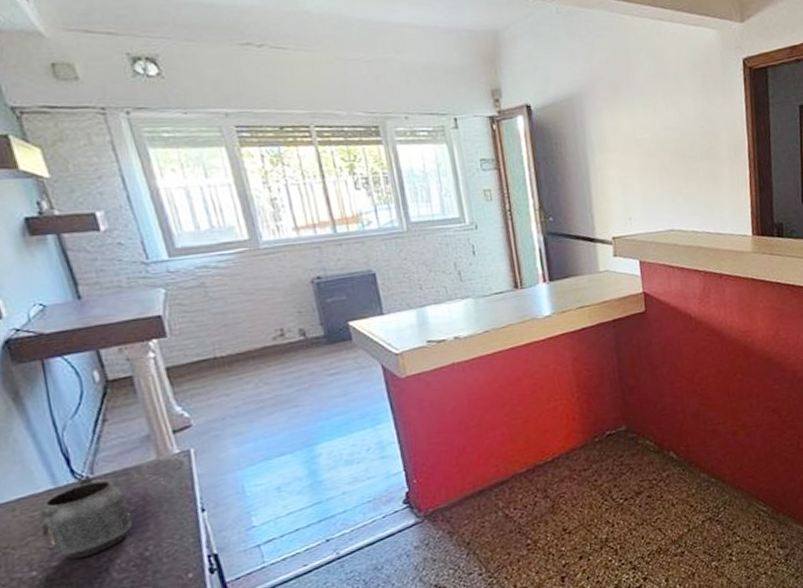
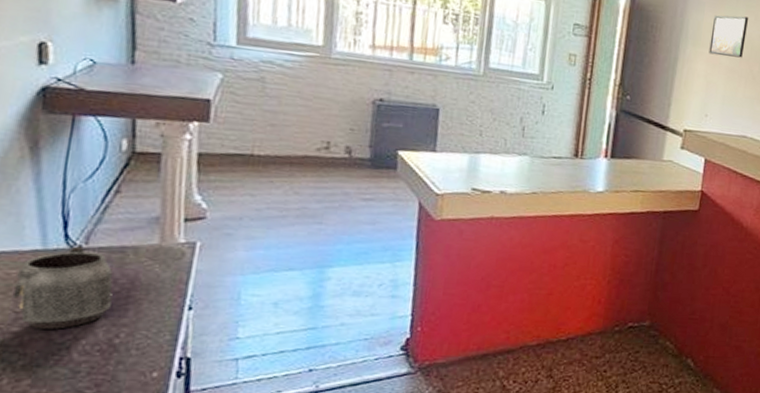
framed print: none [614,111,651,158] -> present [709,15,748,58]

